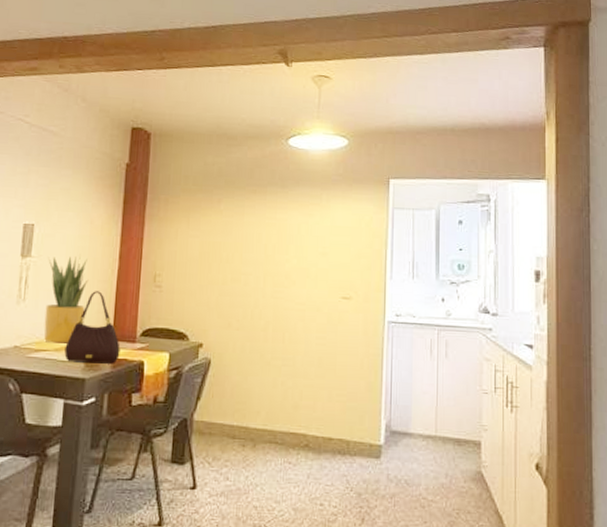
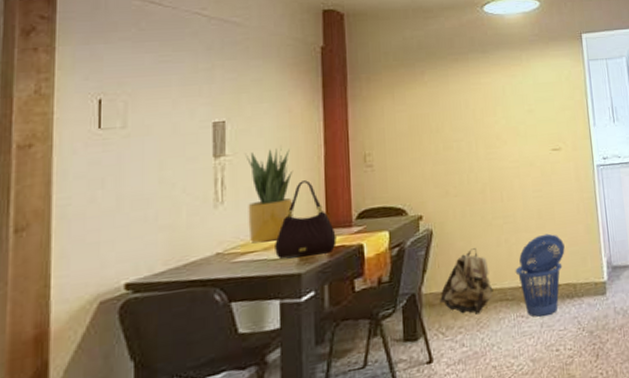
backpack: none [210,385,264,451] -> present [440,248,493,315]
laundry basket: none [288,383,342,467] -> present [515,233,565,317]

